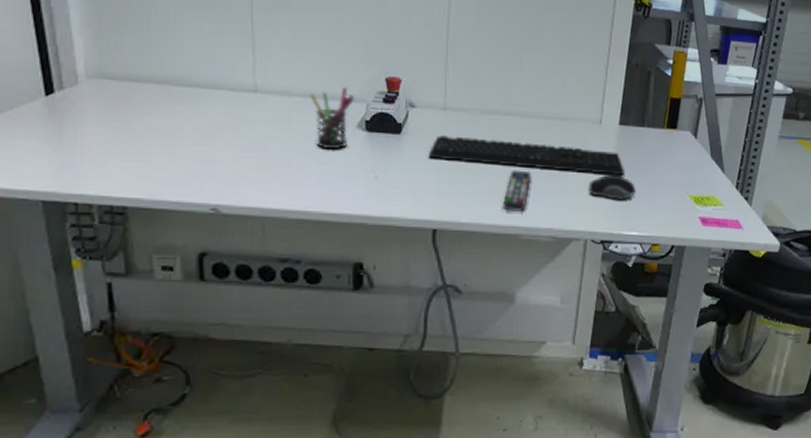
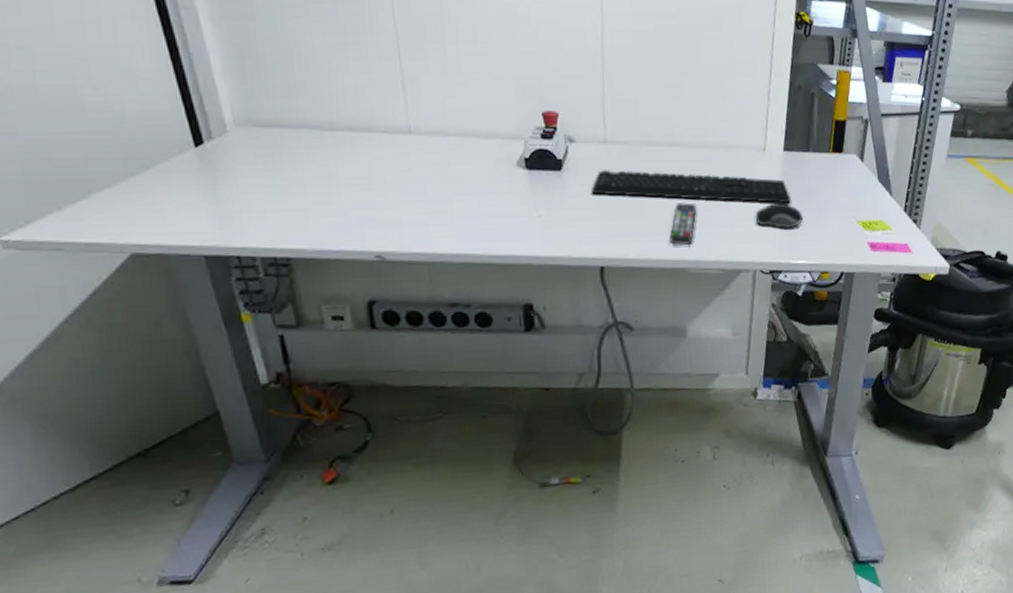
pen holder: present [310,87,354,150] -> none [466,124,512,190]

